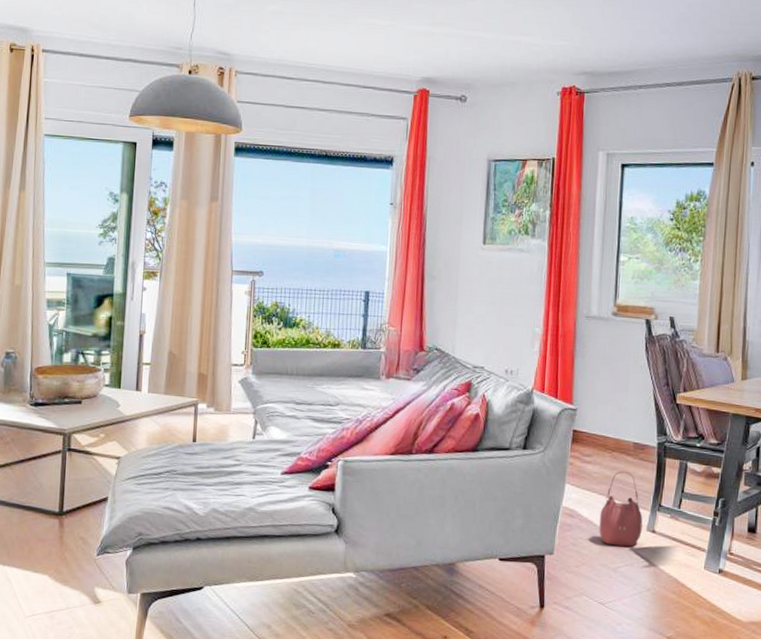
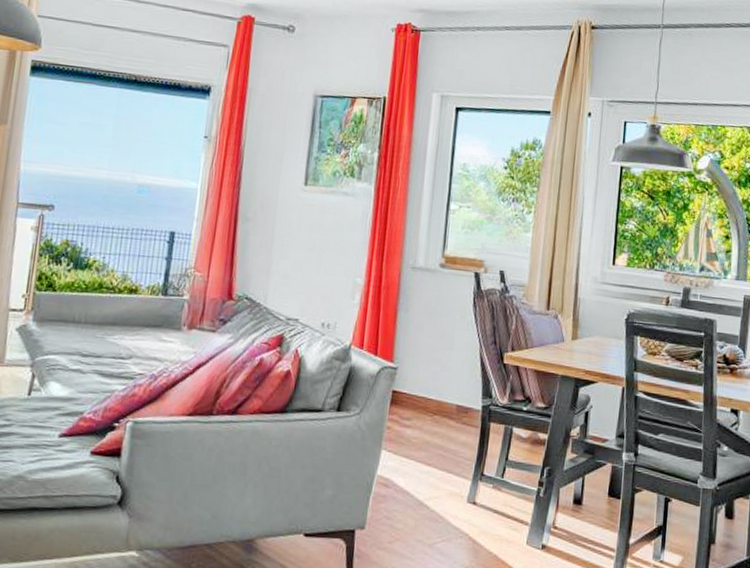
handbag: present [599,471,643,547] -> none [415,436,463,520]

